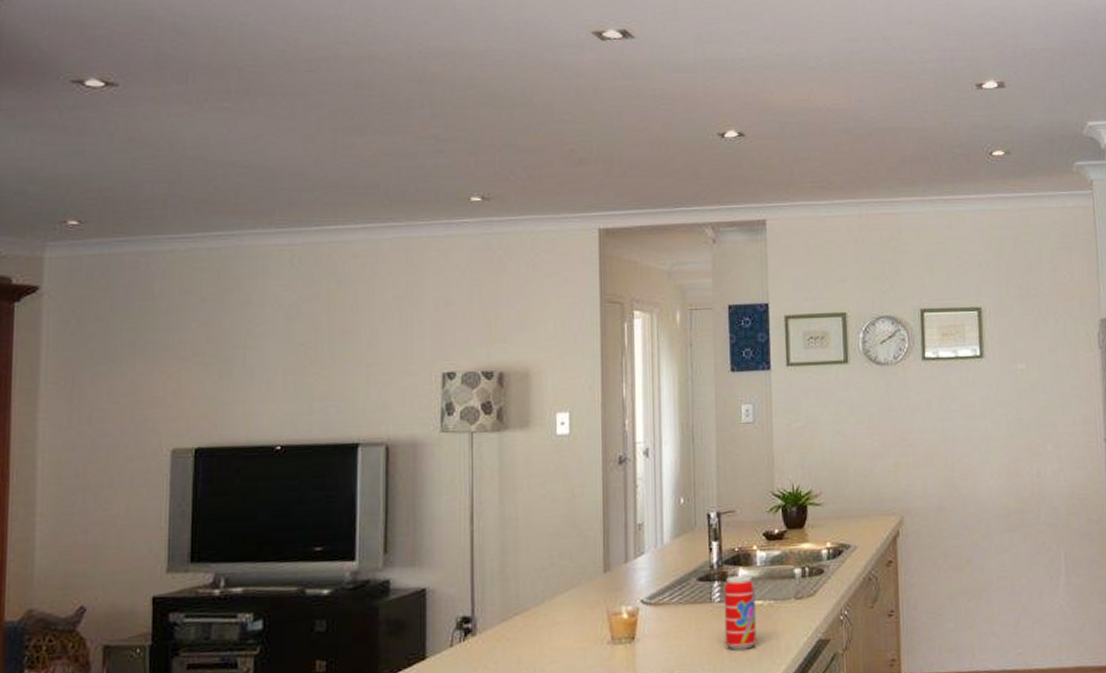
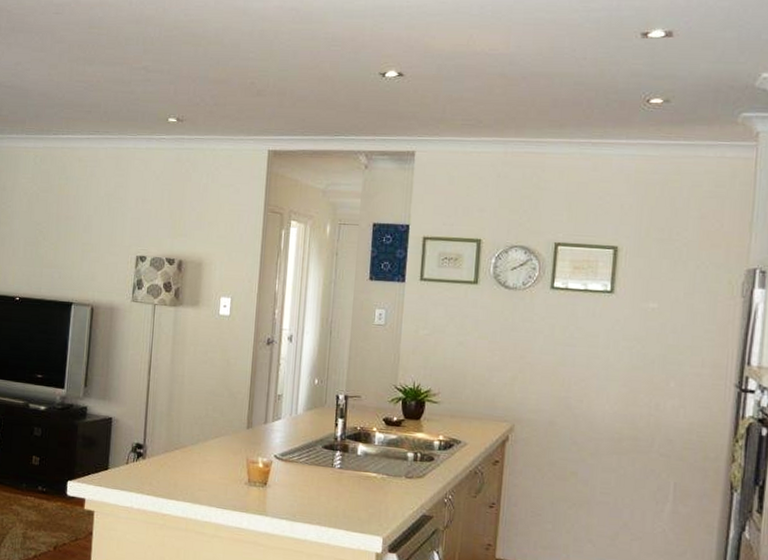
beverage can: present [723,575,757,651] -> none [341,449,371,511]

